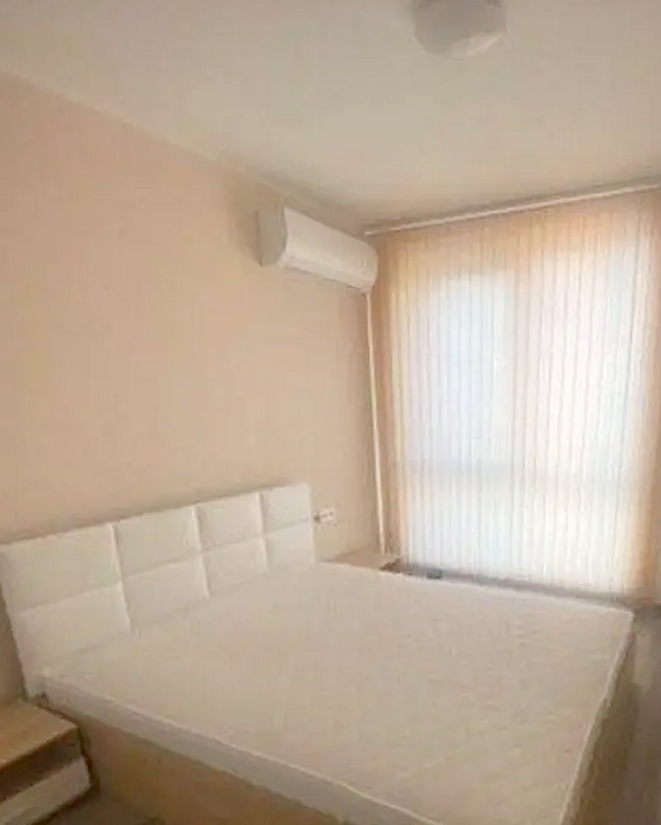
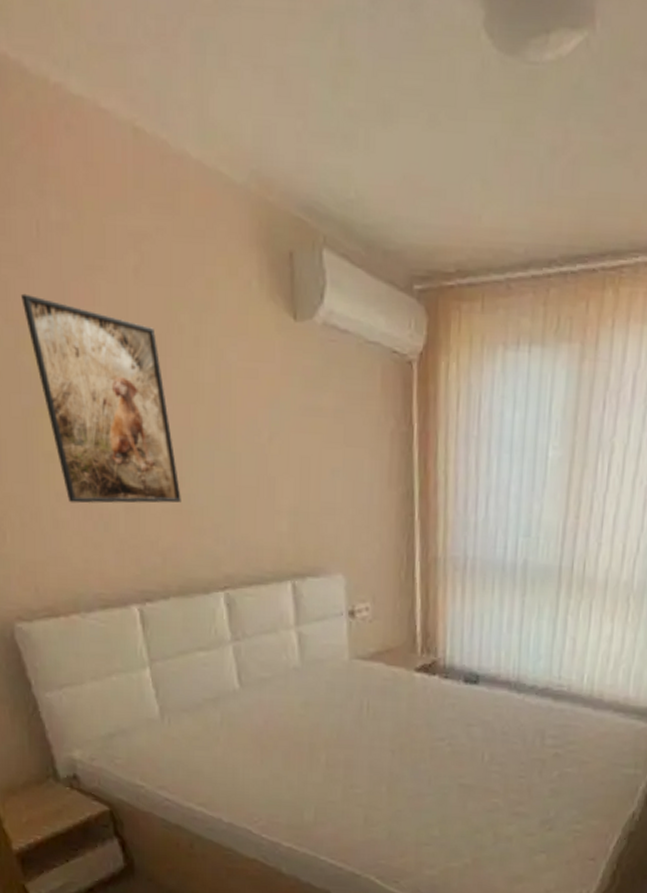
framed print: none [18,257,156,432] -> present [21,293,181,504]

